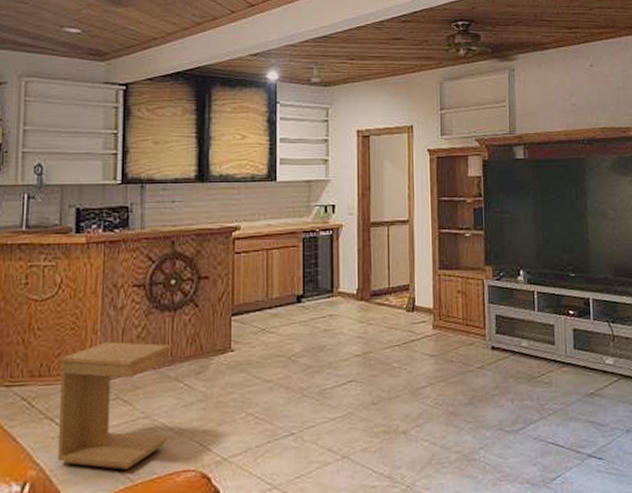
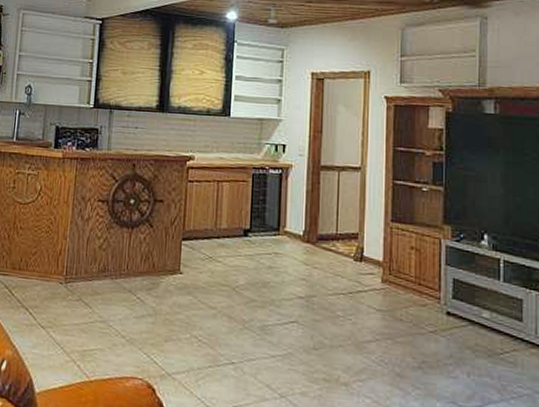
side table: present [57,342,171,470] -> none [29,248,127,366]

